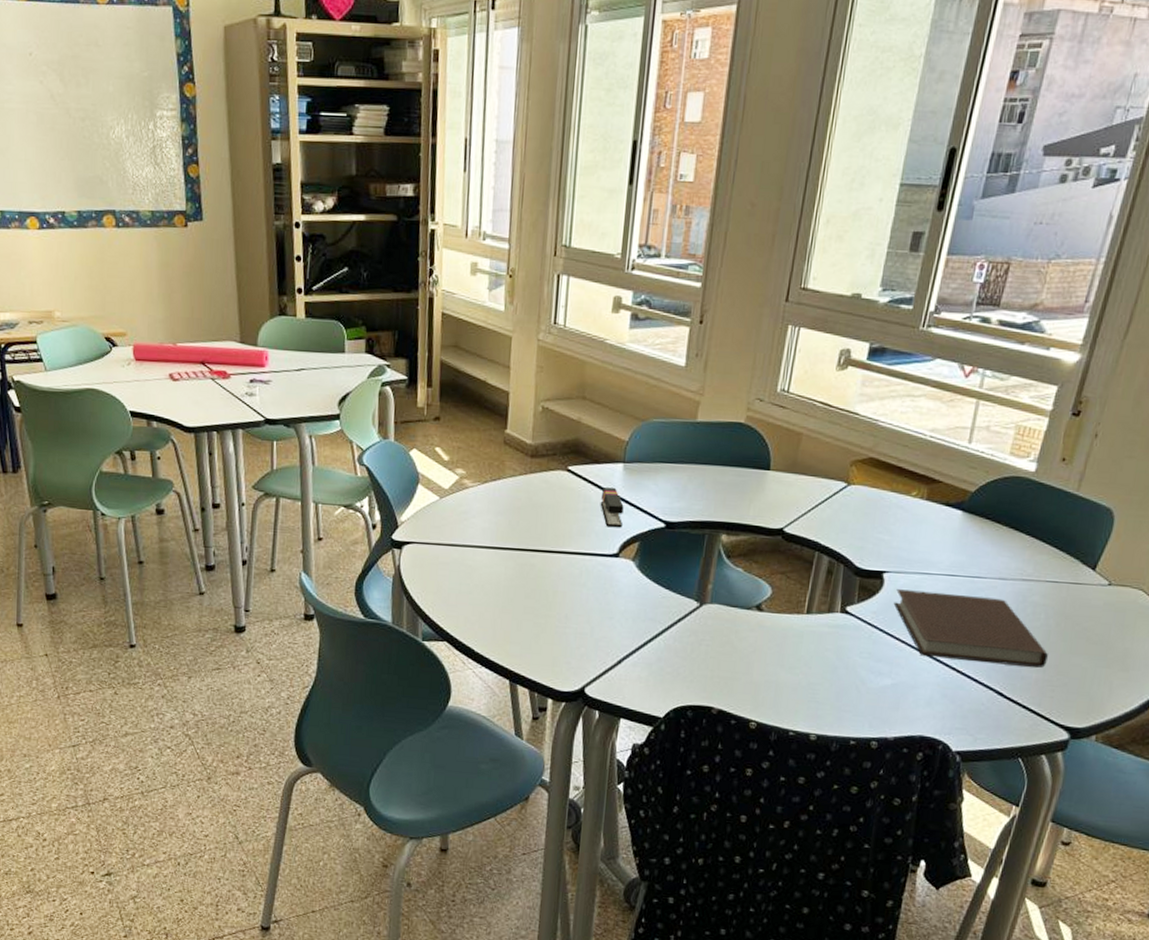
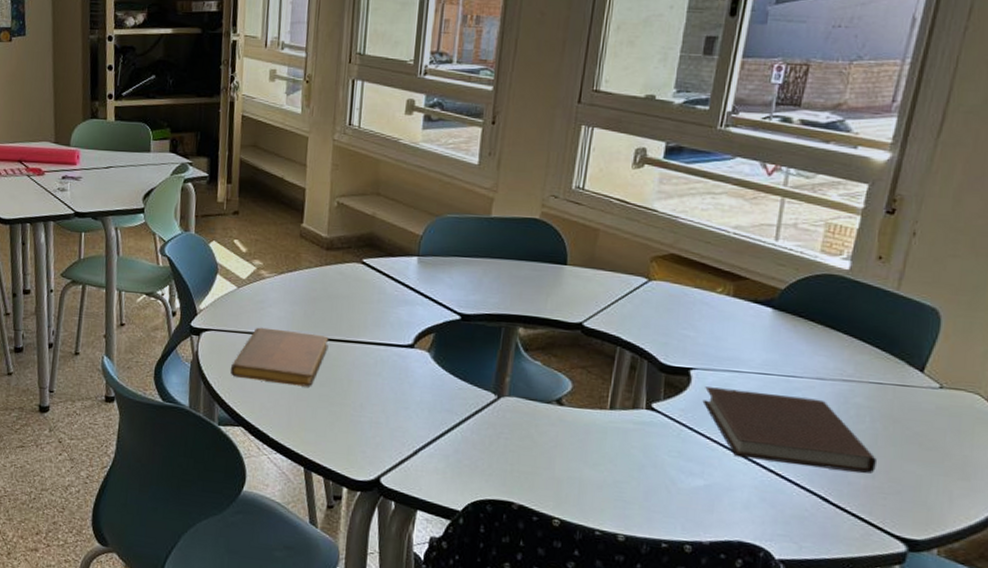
notebook: none [433,539,534,600] -> present [230,327,329,387]
stapler: present [600,487,624,528] -> none [394,279,419,320]

